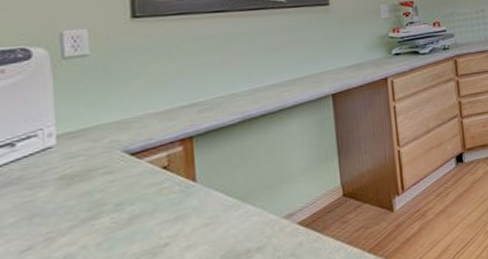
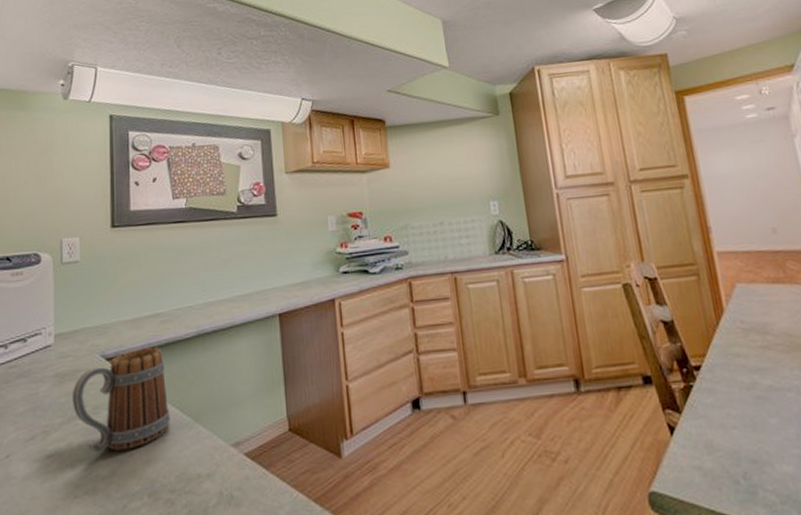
mug: none [84,136,213,250] -> present [72,348,170,453]

